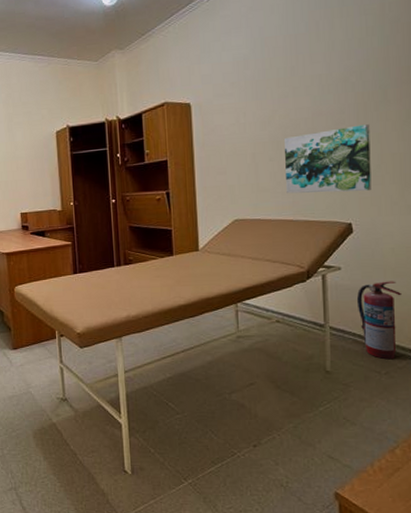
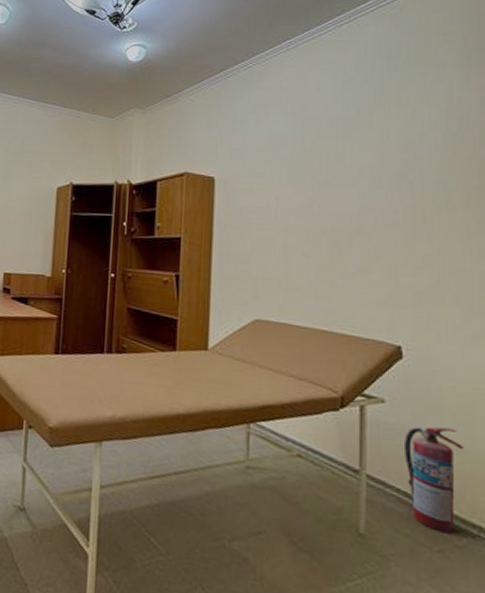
wall art: present [285,124,371,194] -> none [322,229,429,311]

